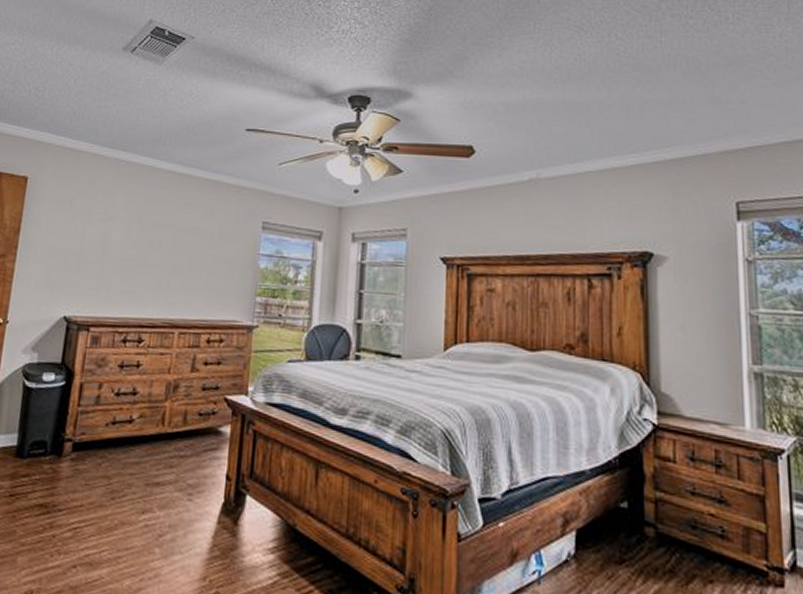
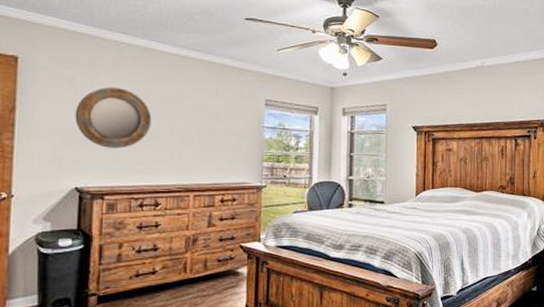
home mirror: none [70,208,143,275] -> present [75,87,152,148]

